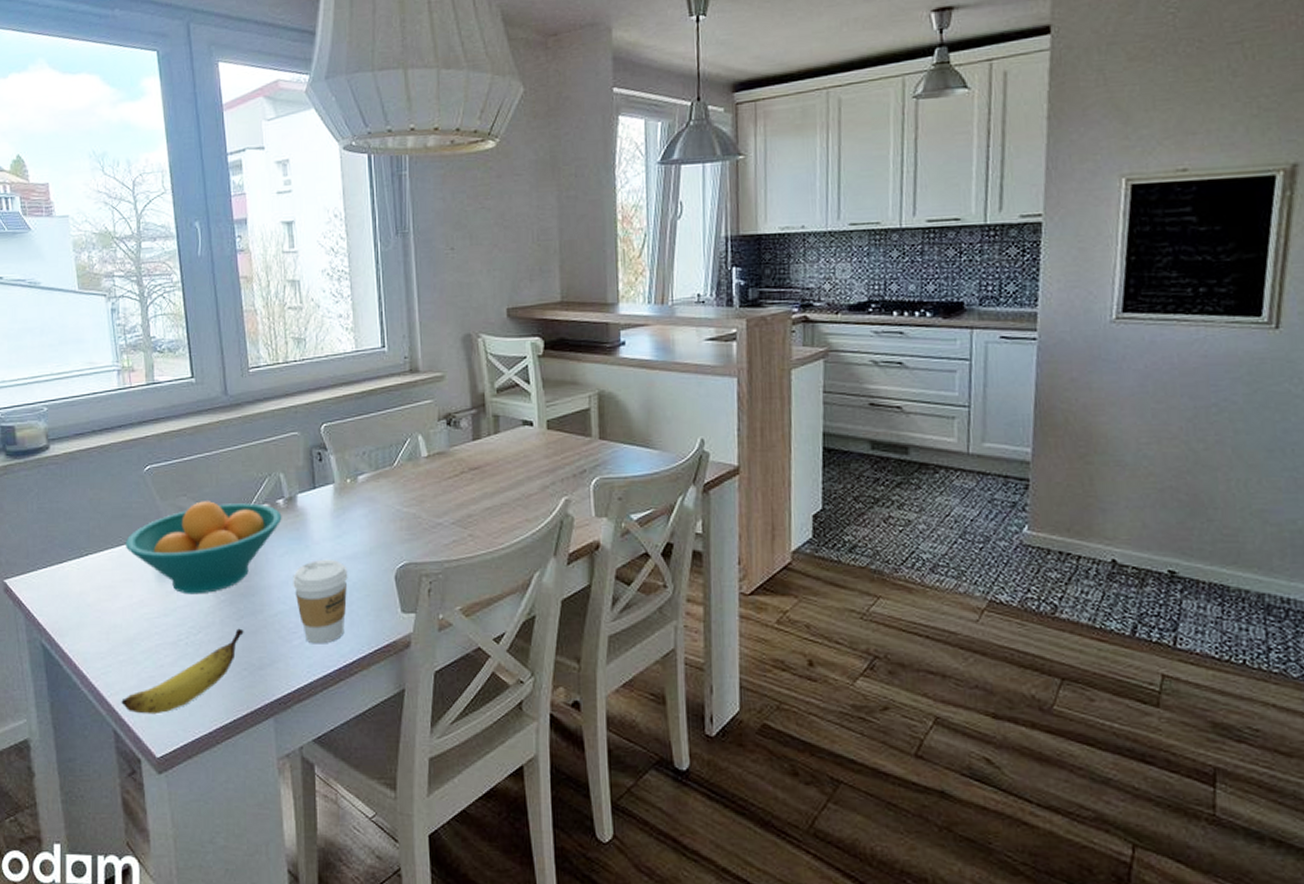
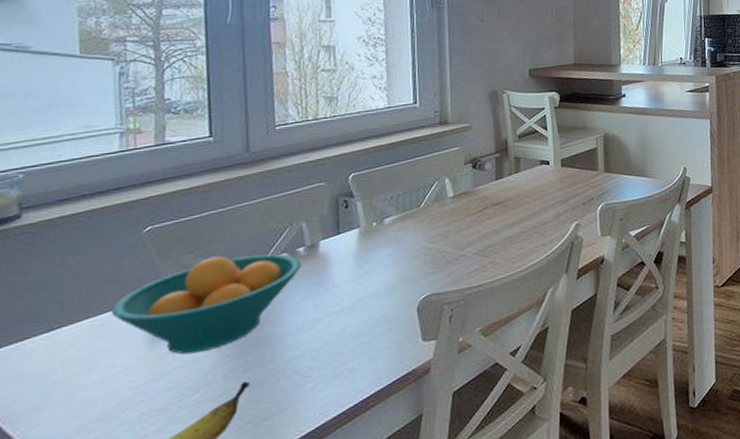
coffee cup: present [293,559,348,644] -> none [309,299,369,385]

